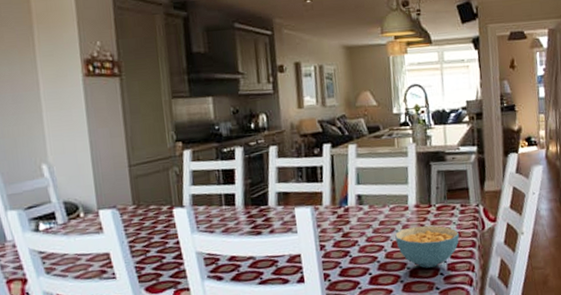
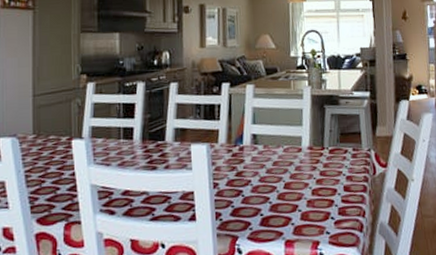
cereal bowl: present [395,225,460,268] -> none [288,168,351,211]

